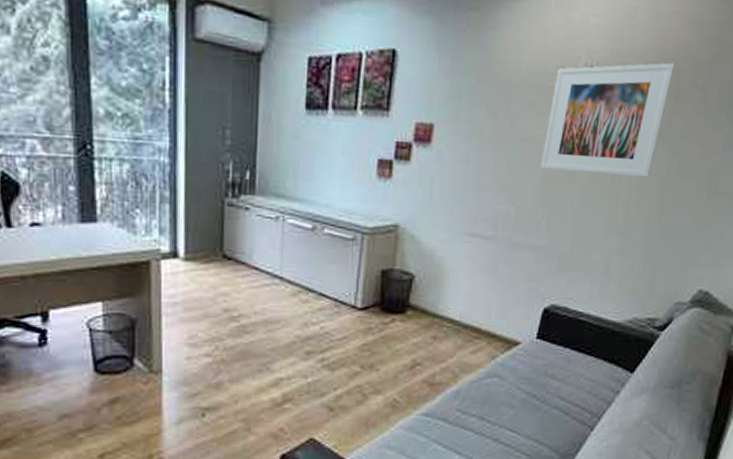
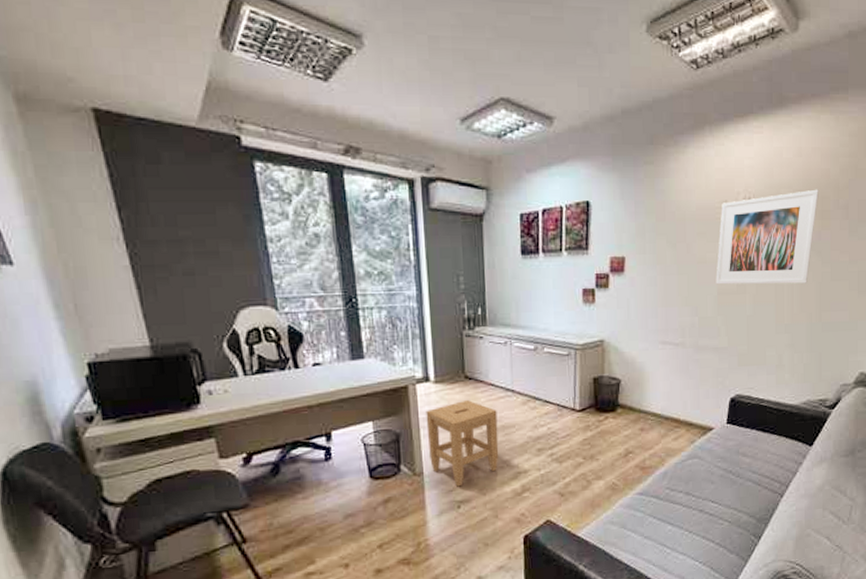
stool: none [170,284,260,391] -> present [426,399,499,487]

